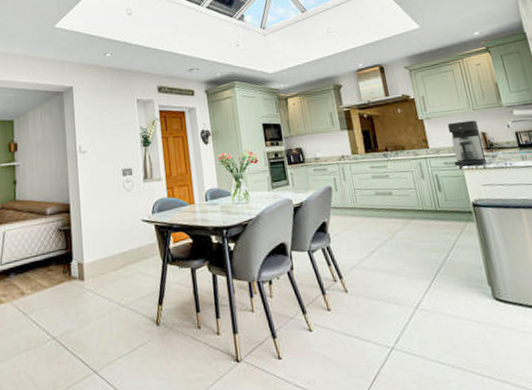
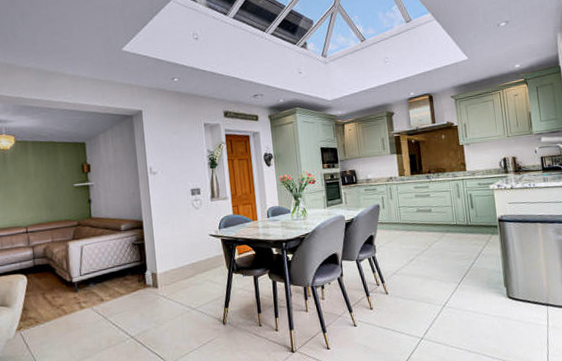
coffee maker: present [447,120,487,167] -> none [484,146,514,187]

